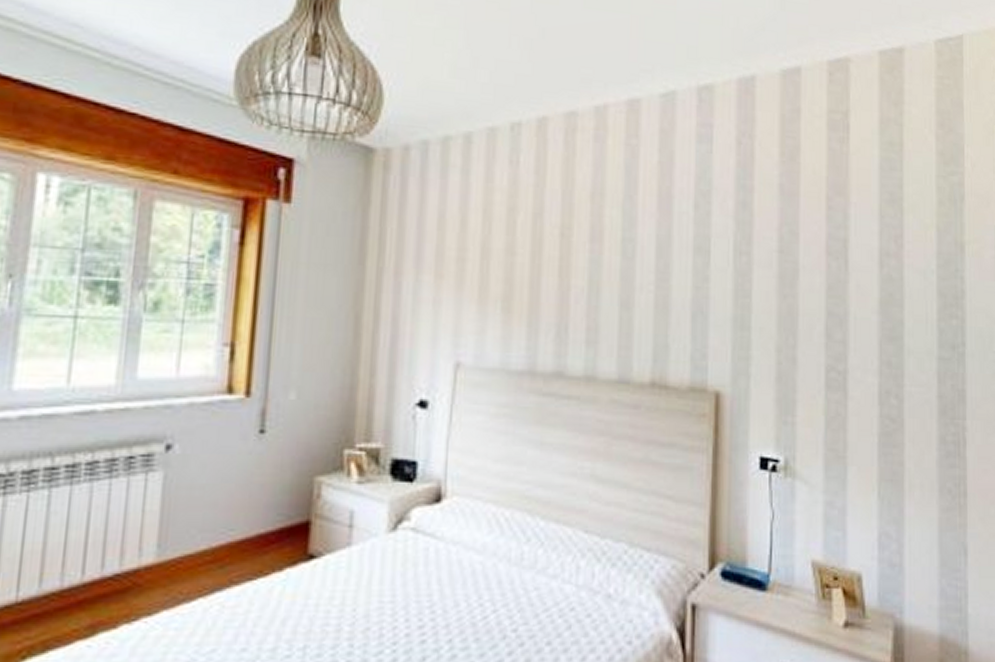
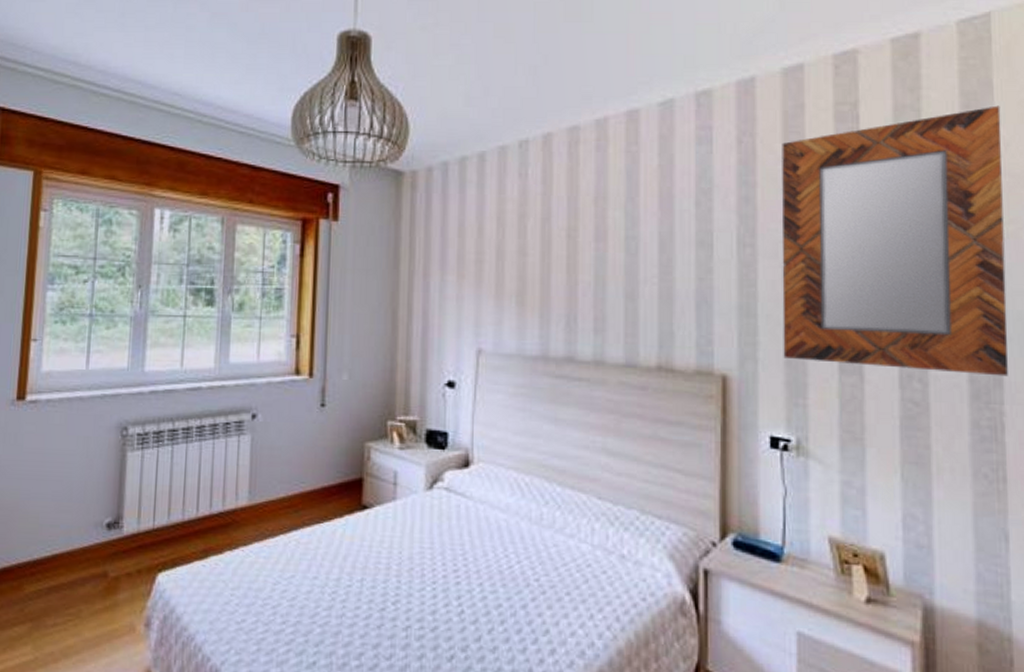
home mirror: none [774,126,971,392] -> present [782,105,1008,377]

